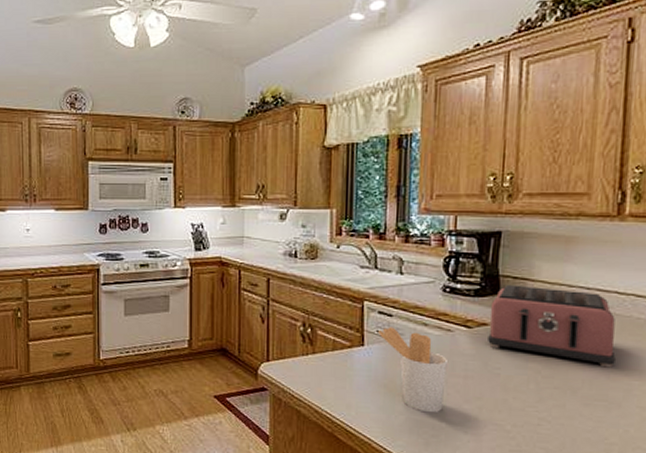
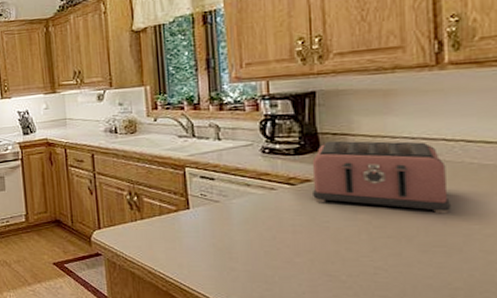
utensil holder: present [378,327,447,413] -> none [202,189,275,268]

